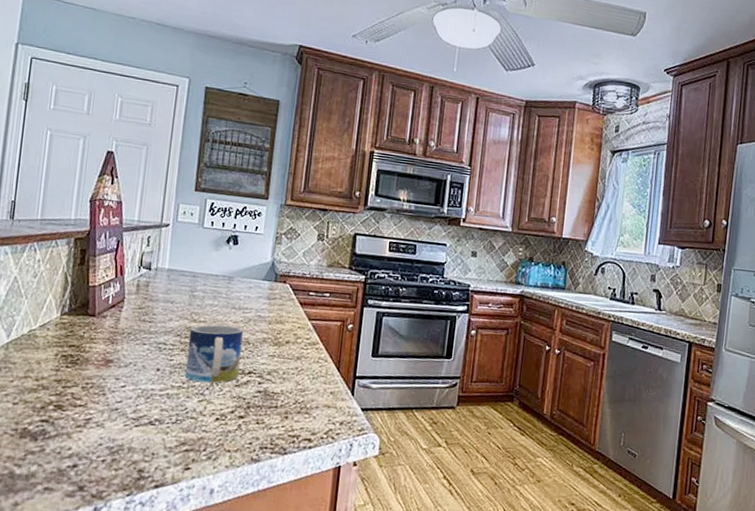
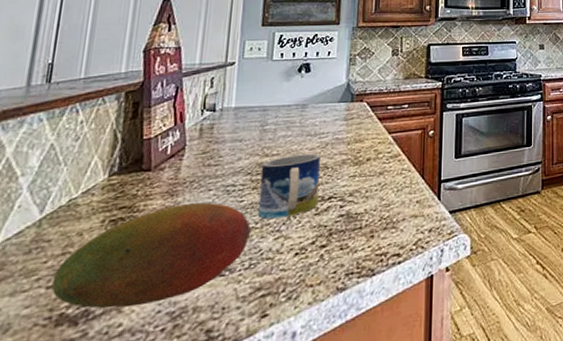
fruit: none [16,352,179,436] -> present [51,202,252,309]

